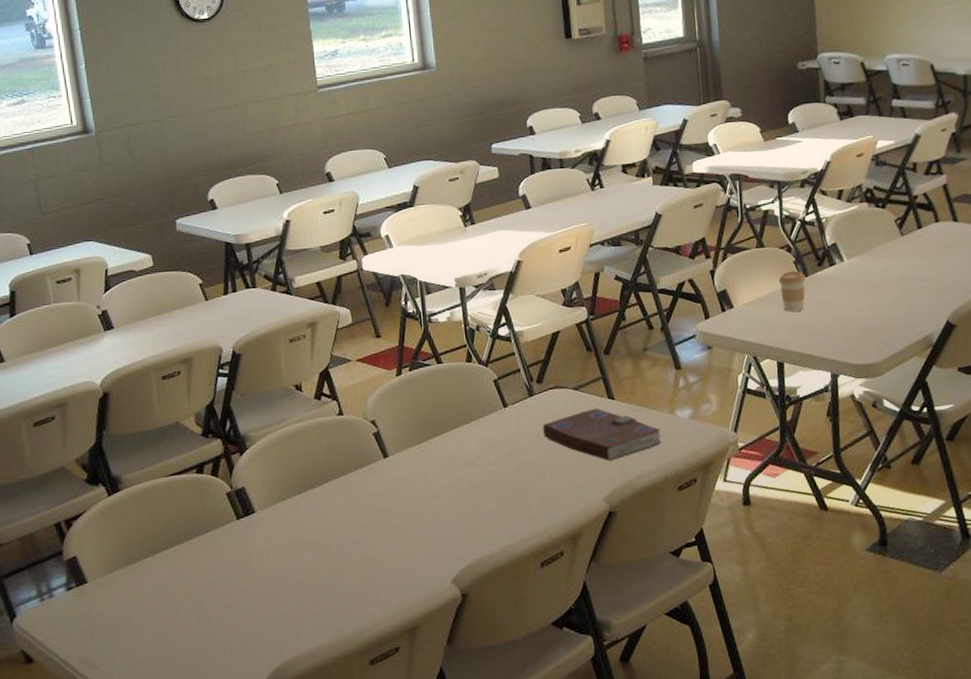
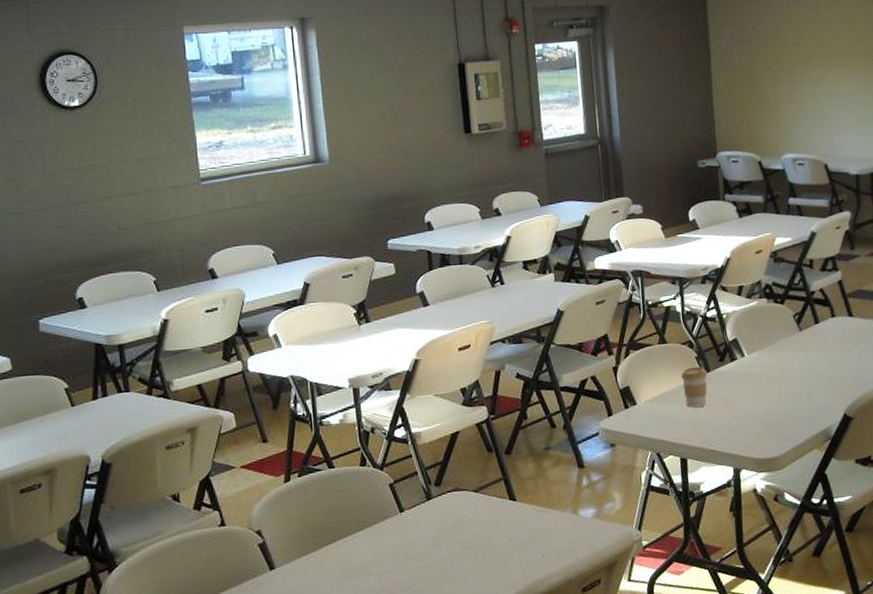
book: present [543,408,664,461] -> none [441,510,567,565]

